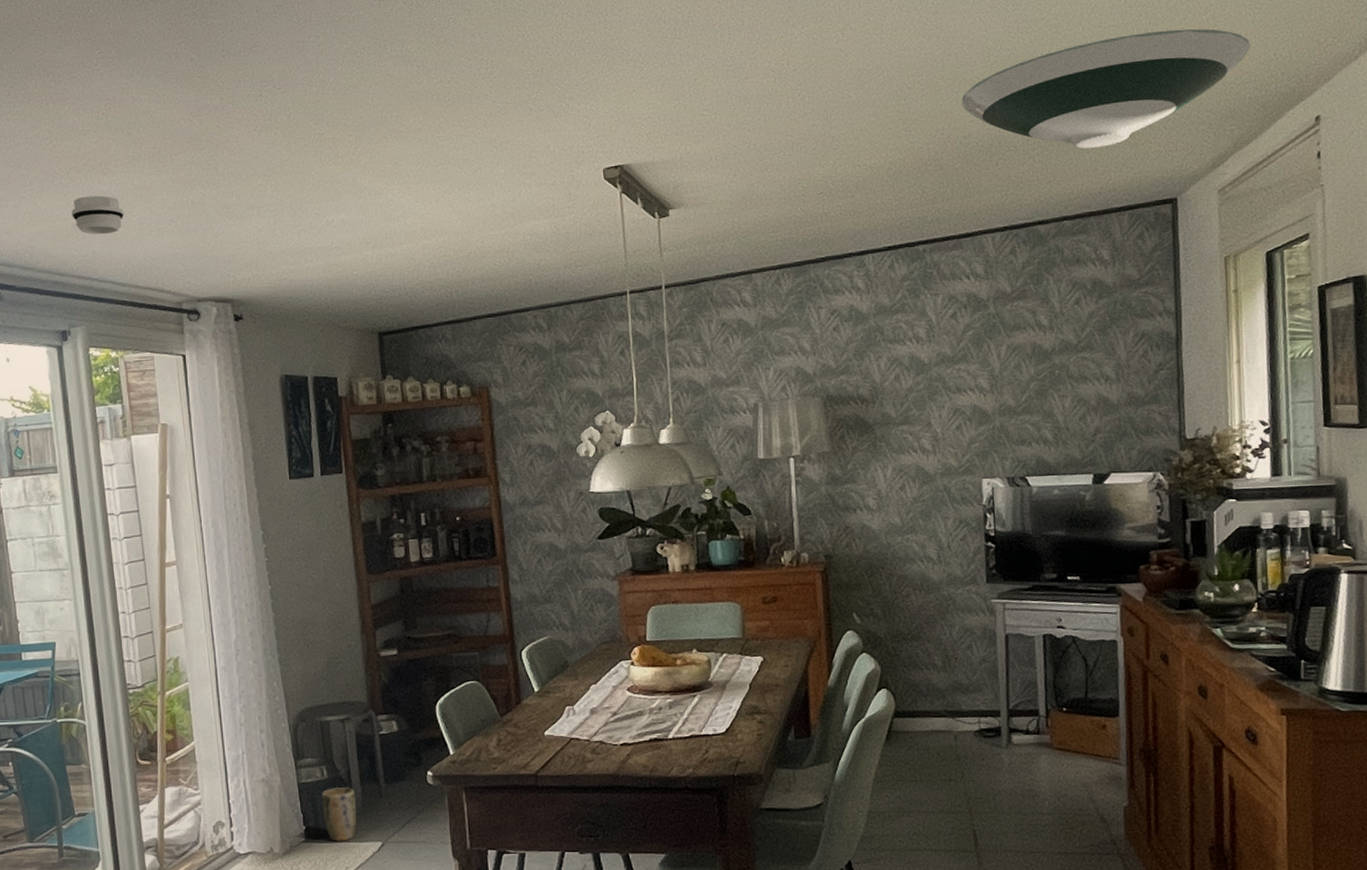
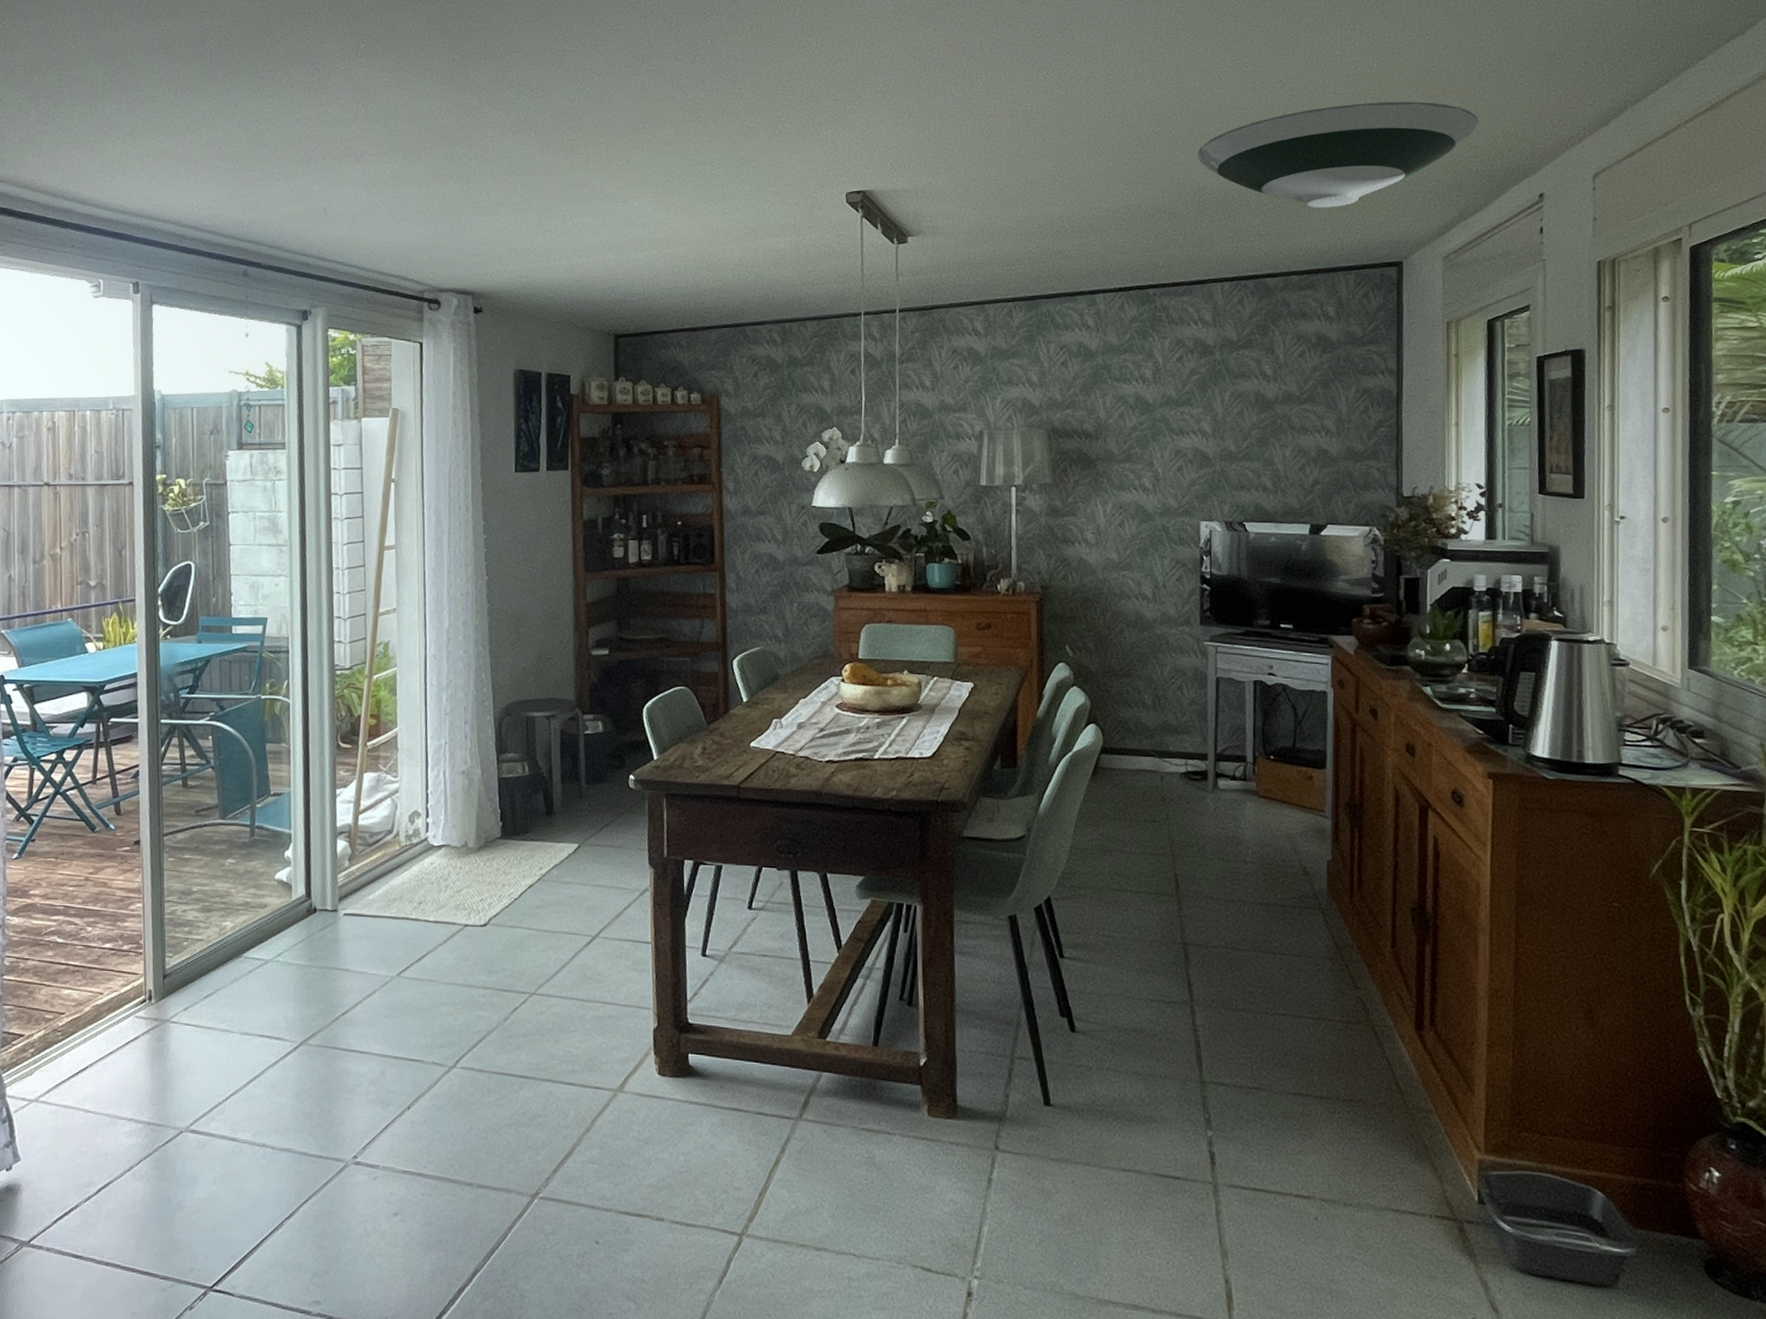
smoke detector: present [72,195,124,235] -> none [323,182,375,220]
plant pot: present [322,787,357,842] -> none [521,785,556,841]

